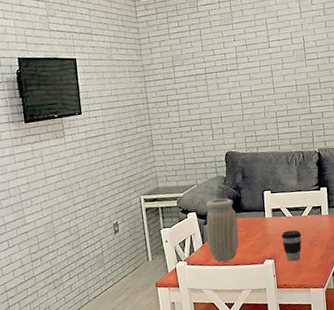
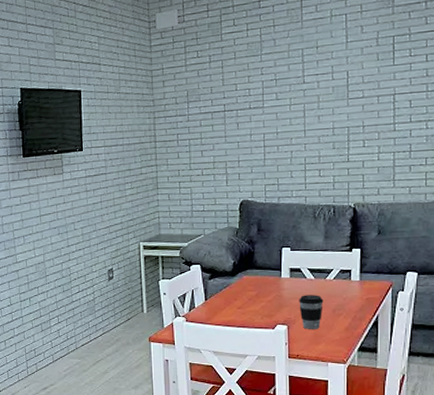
vase: present [205,198,239,262] -> none [210,252,248,322]

